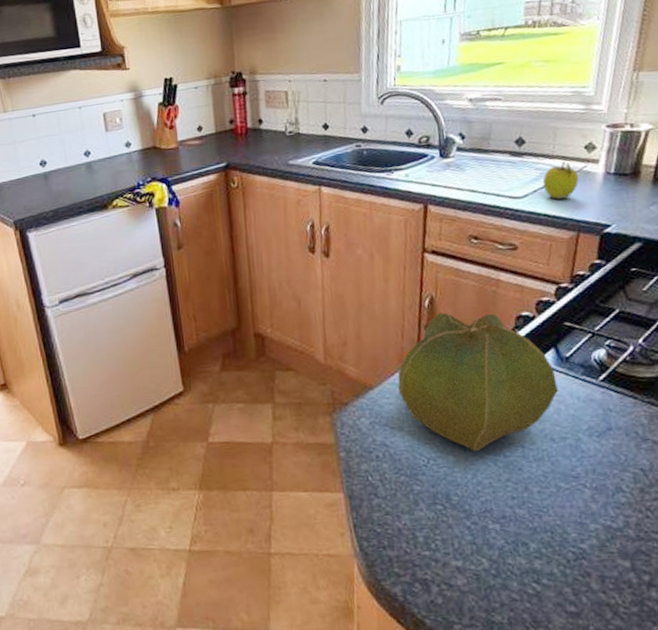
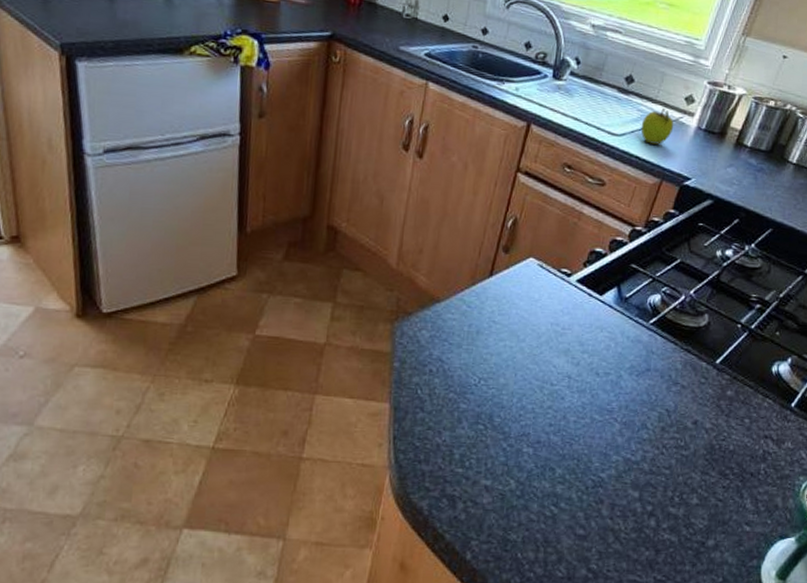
cabbage: present [397,312,558,452] -> none [464,235,613,377]

